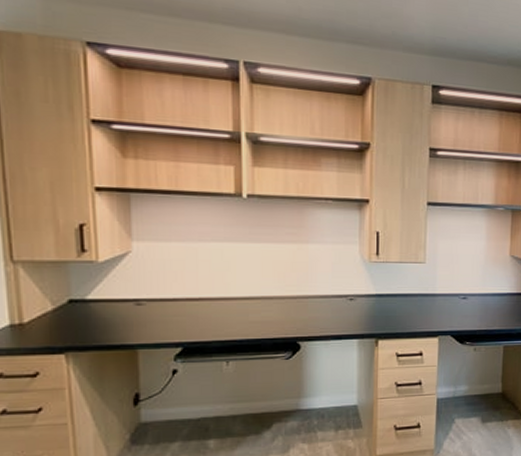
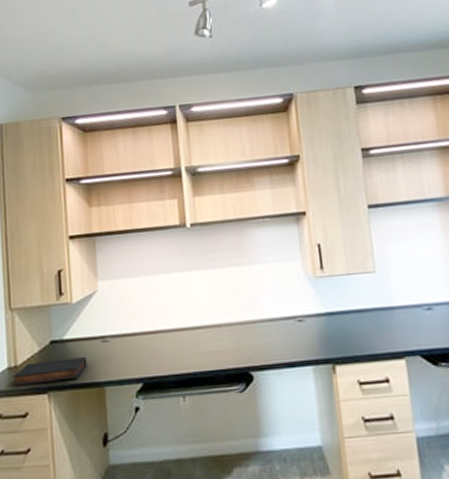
book: none [16,319,116,345] -> present [12,357,87,386]

